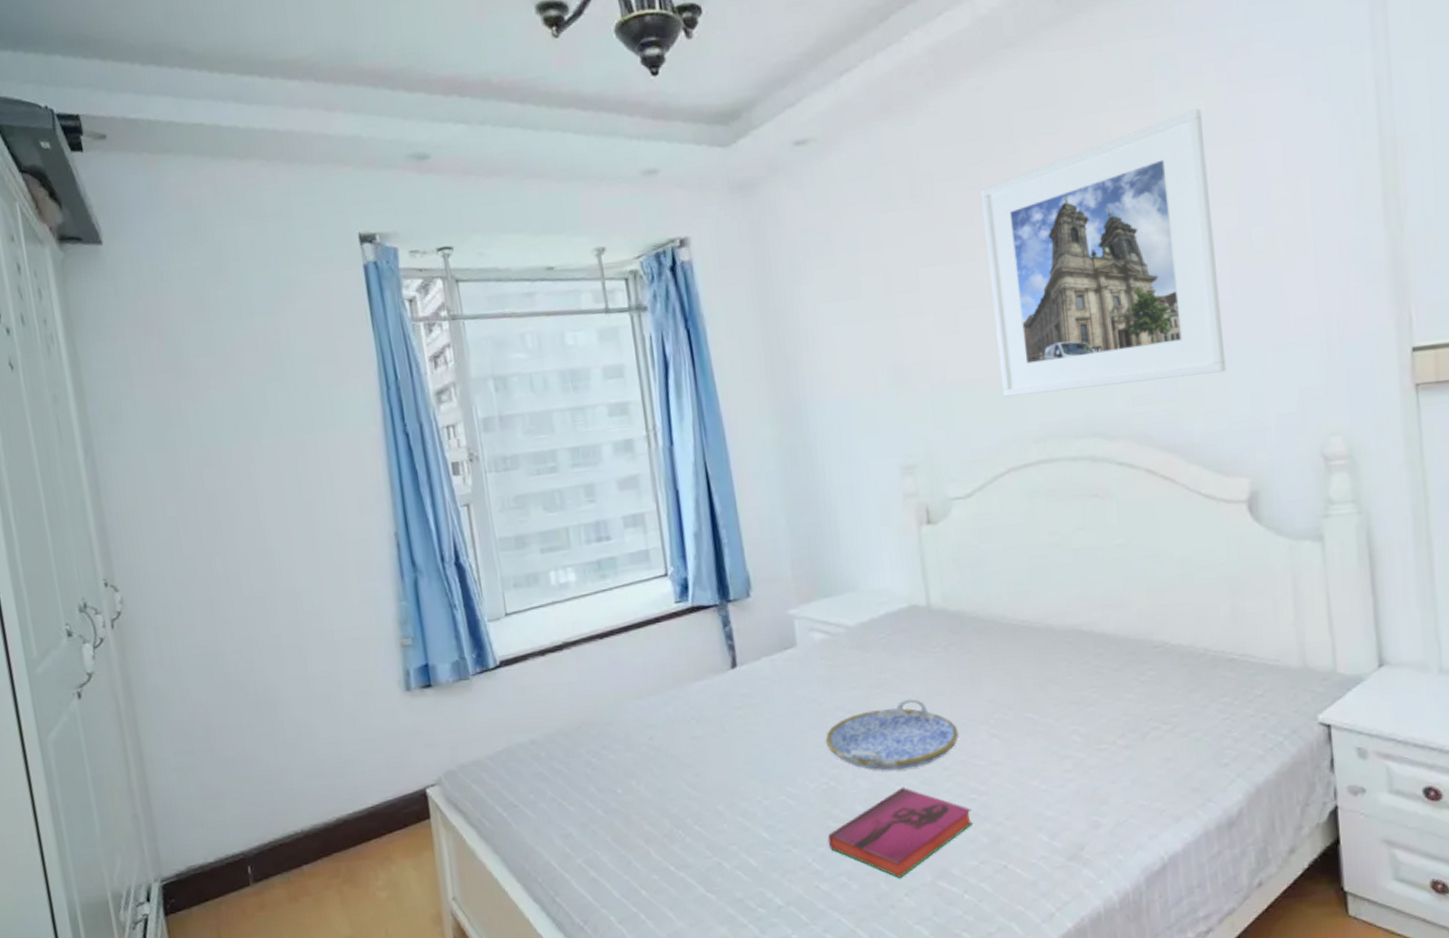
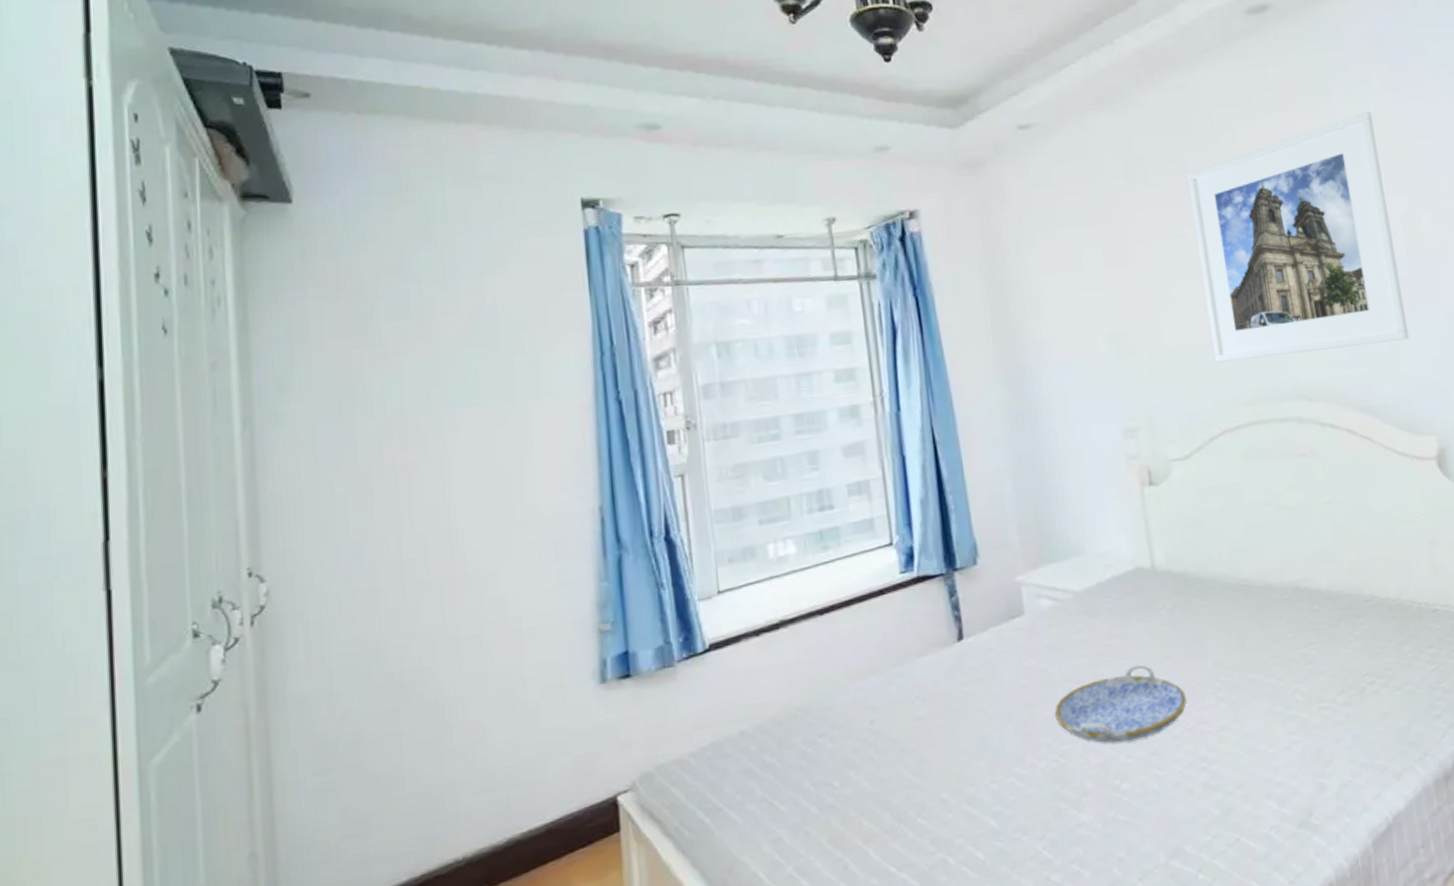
hardback book: present [827,786,973,878] -> none [1058,759,1204,861]

